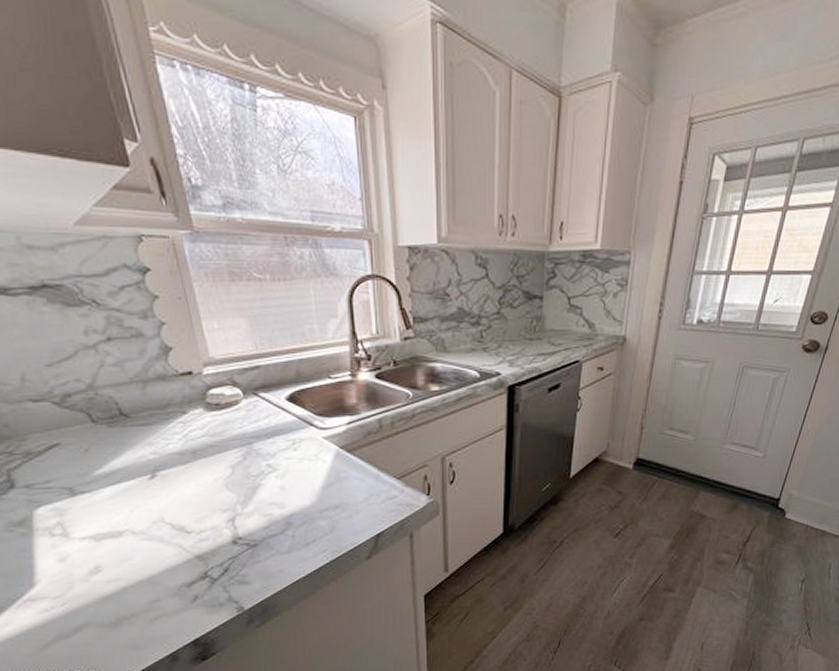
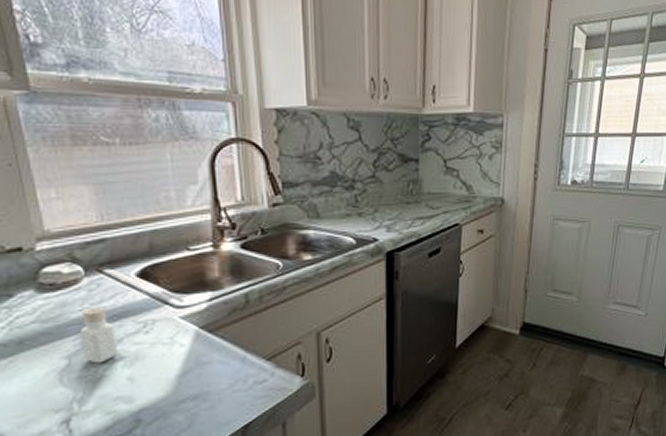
pepper shaker: none [240,425,272,474] -> present [79,306,118,364]

